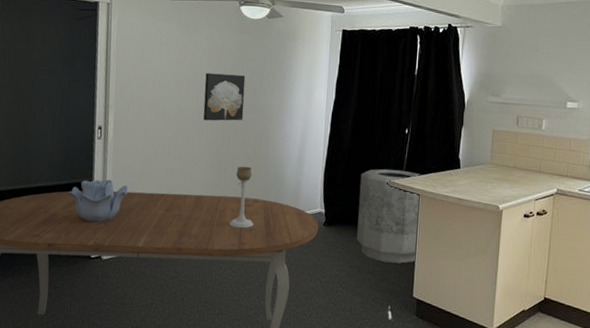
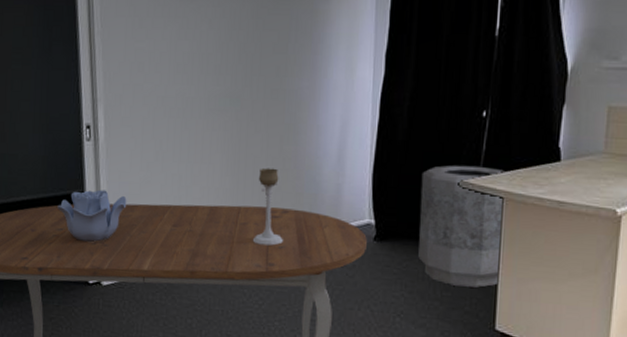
wall art: present [203,72,246,121] -> none [213,50,265,112]

